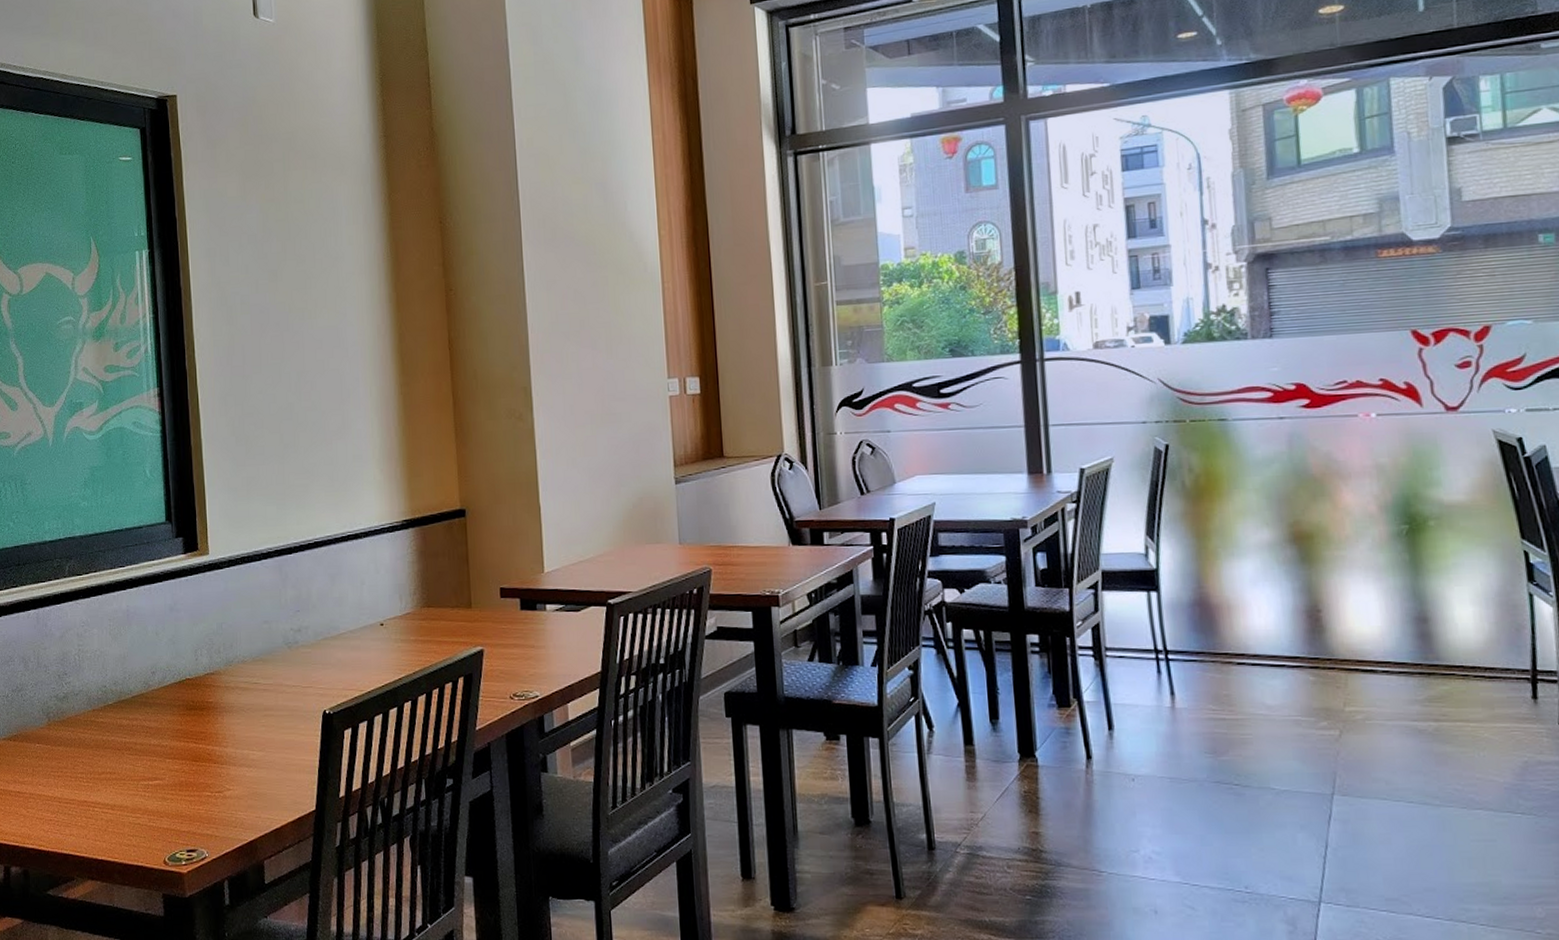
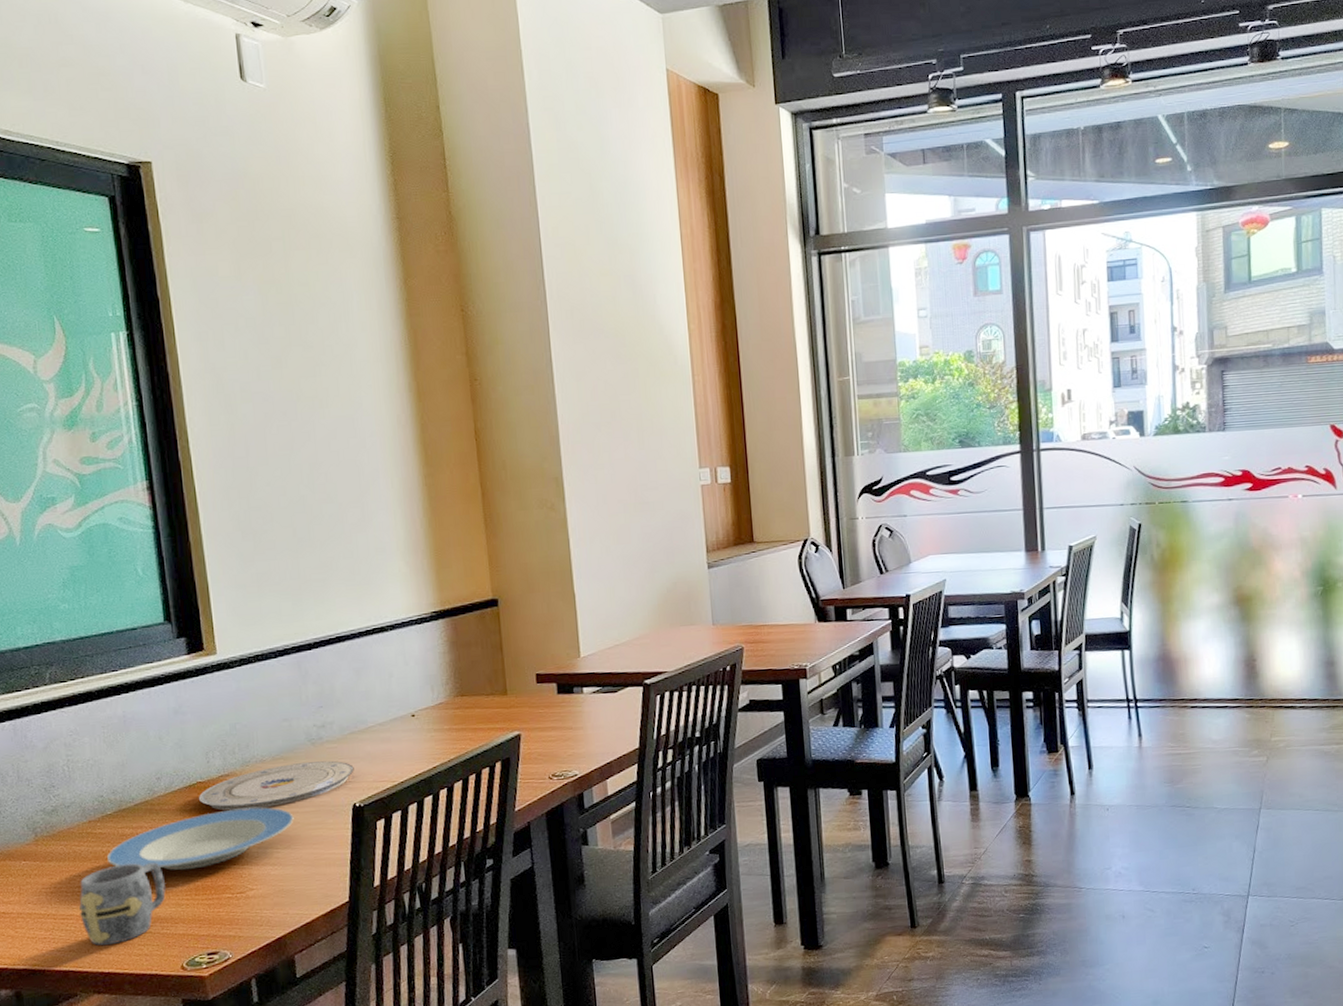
mug: none [81,754,154,833] -> present [79,862,166,946]
plate: none [107,707,269,764] -> present [107,807,294,870]
plate: none [187,665,326,709] -> present [199,760,354,811]

